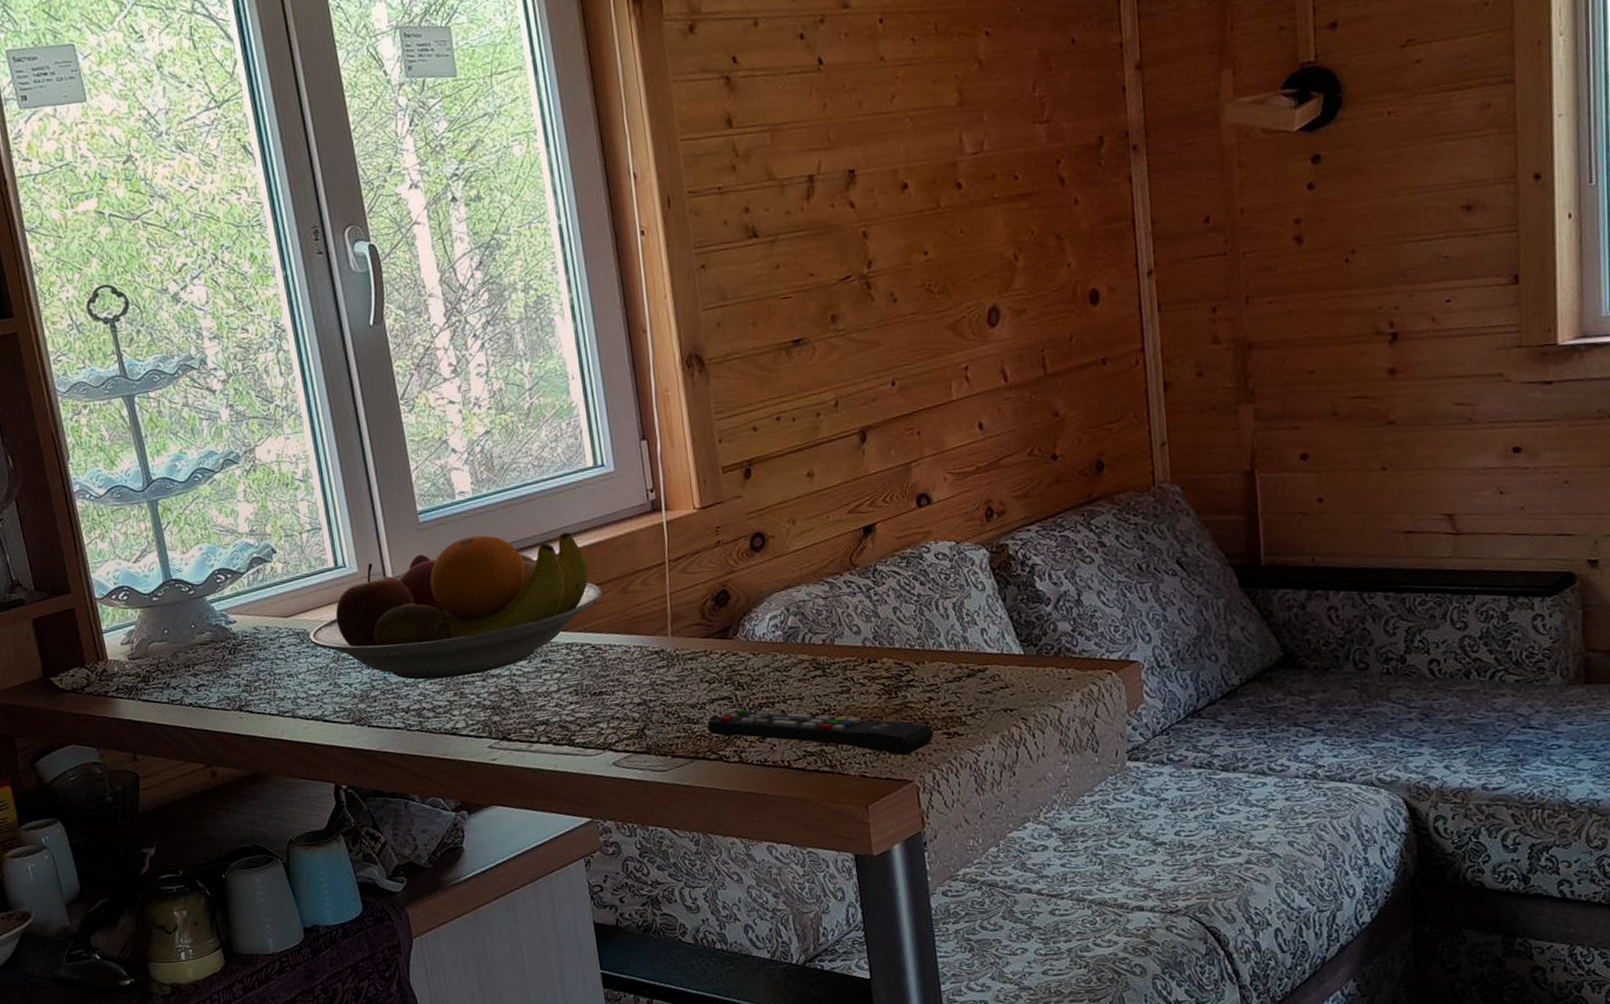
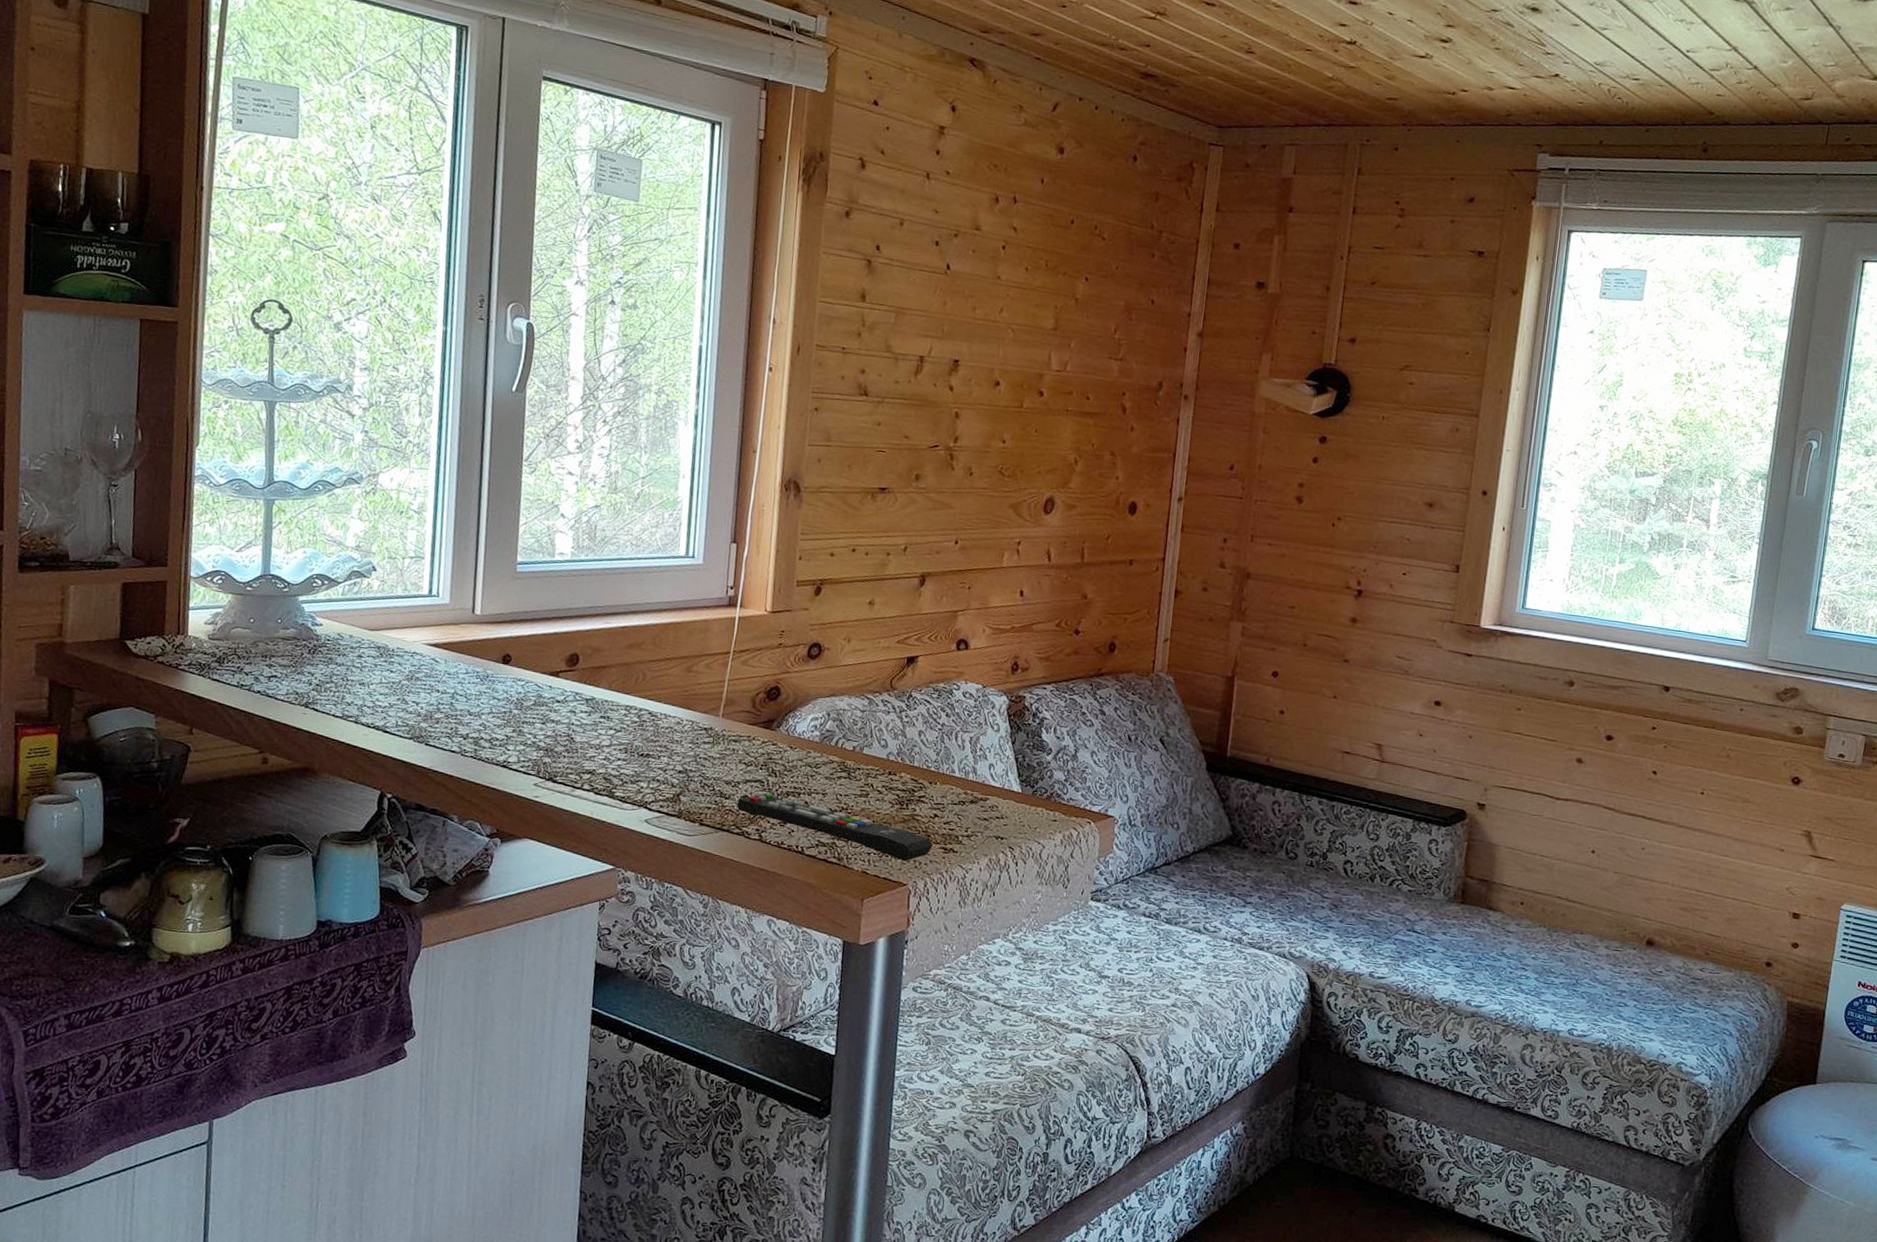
fruit bowl: present [309,532,603,680] -> none [388,593,669,717]

